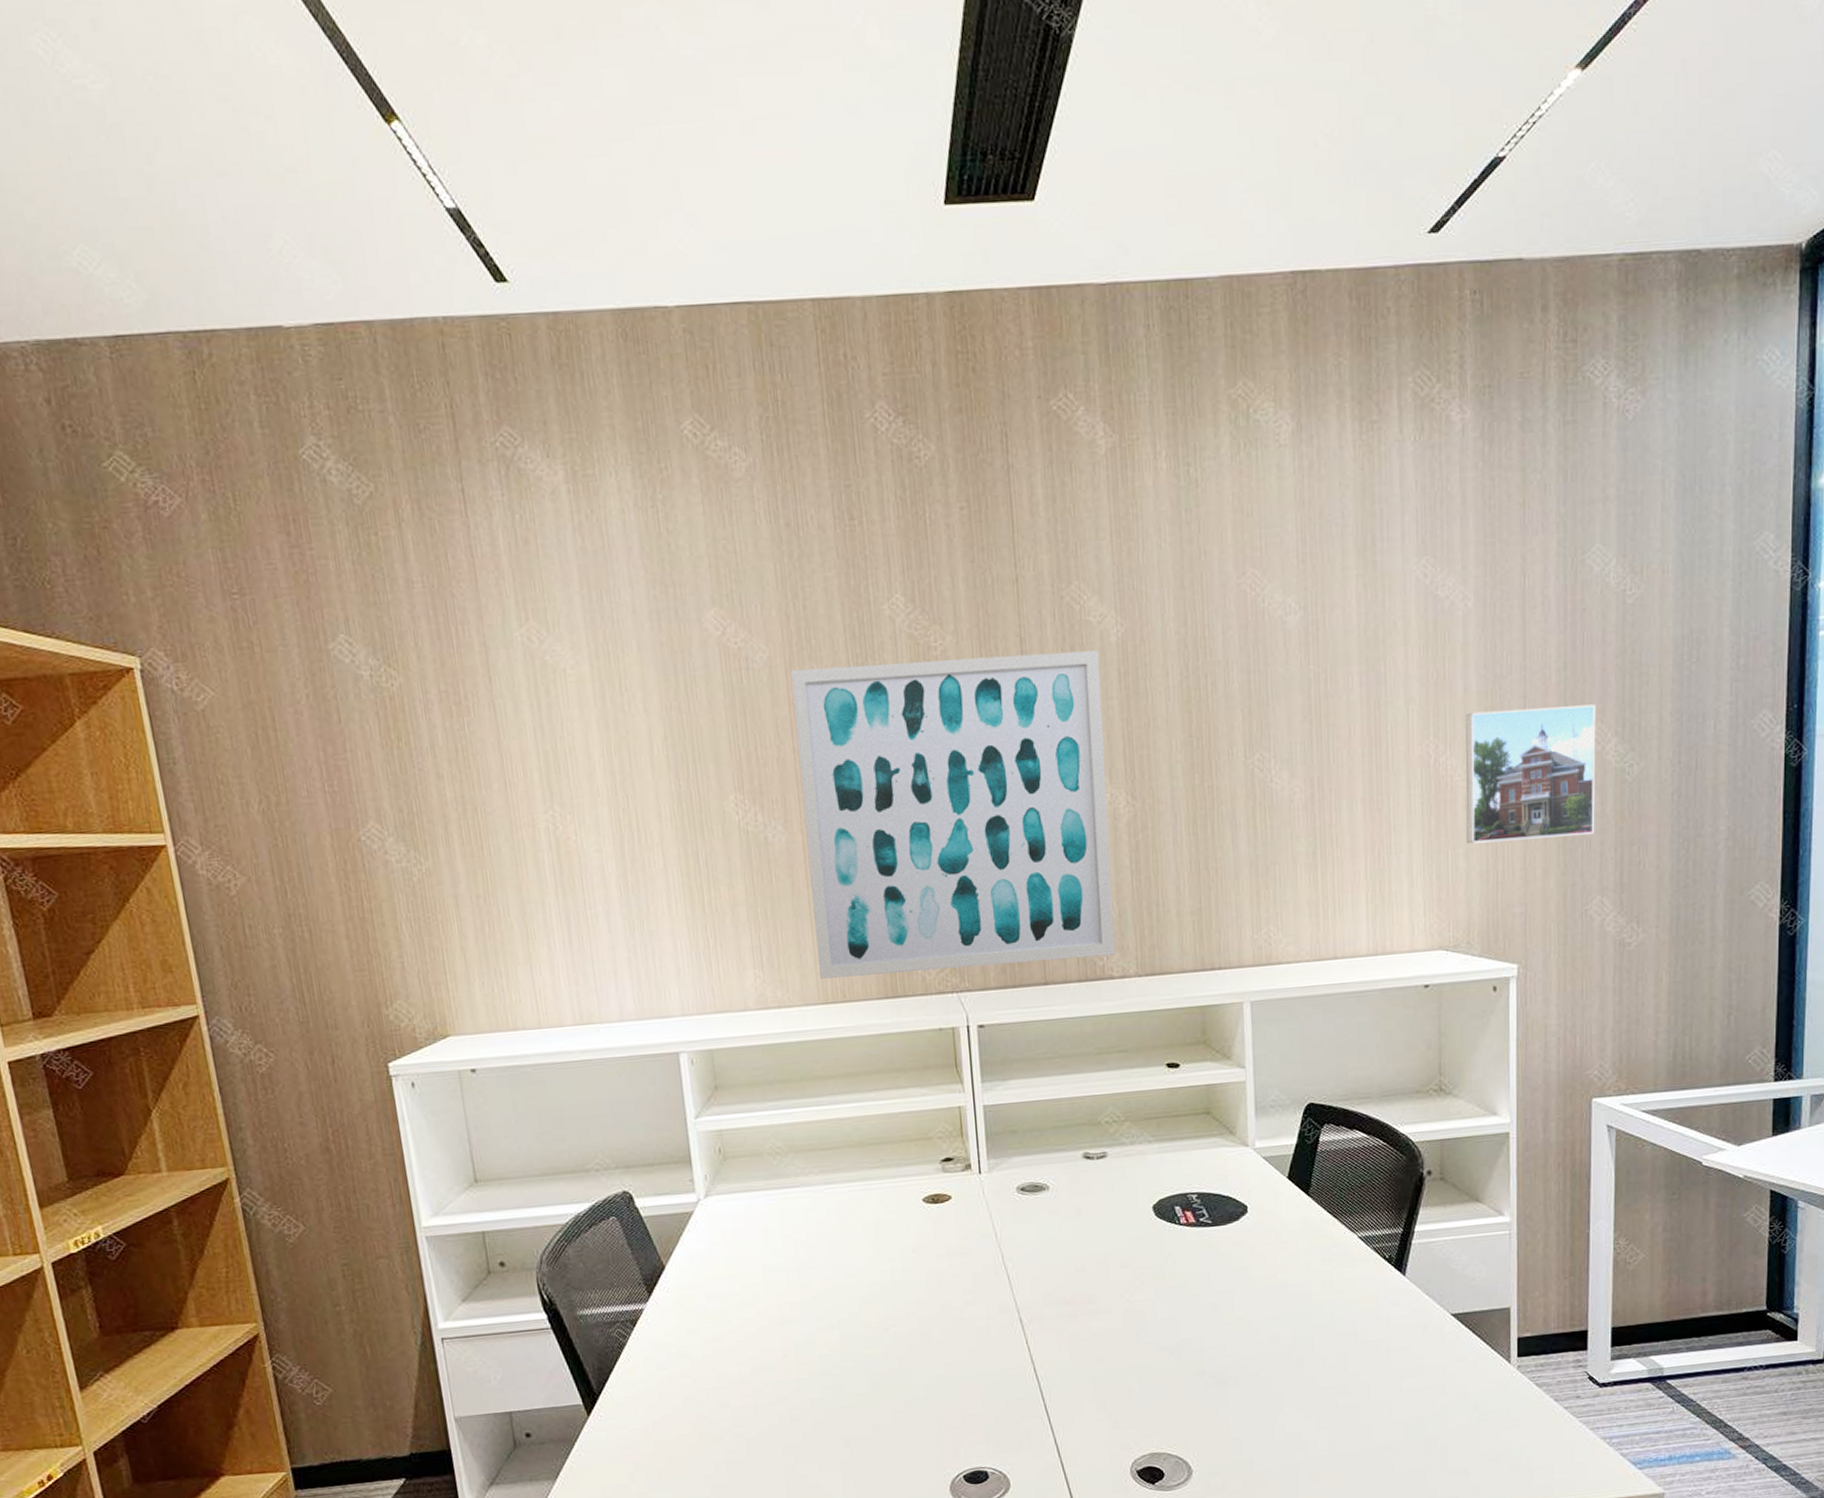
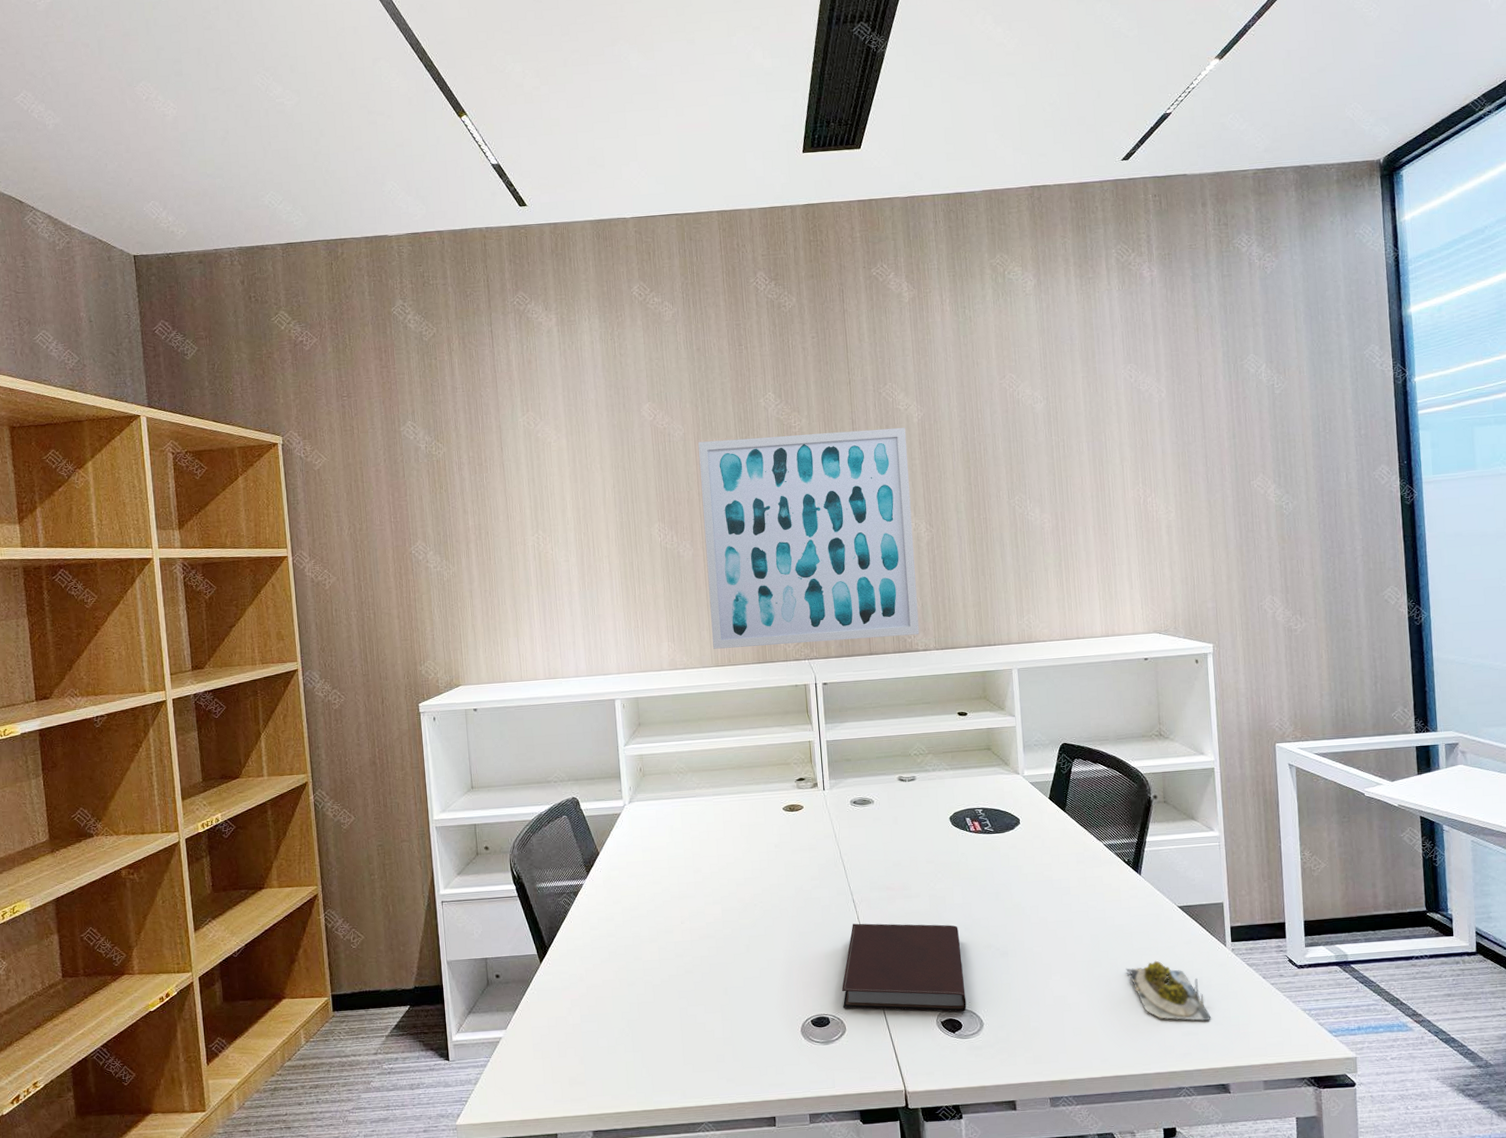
notebook: none [1004,1347,1171,1460] -> present [841,923,967,1012]
succulent plant: none [1380,1383,1486,1457] -> present [1126,960,1211,1021]
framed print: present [1466,704,1596,844] -> none [1164,461,1264,558]

